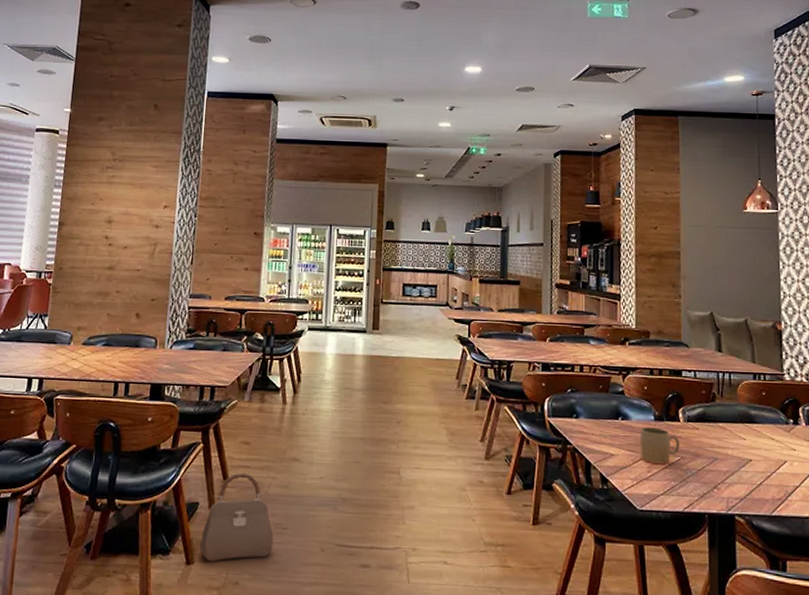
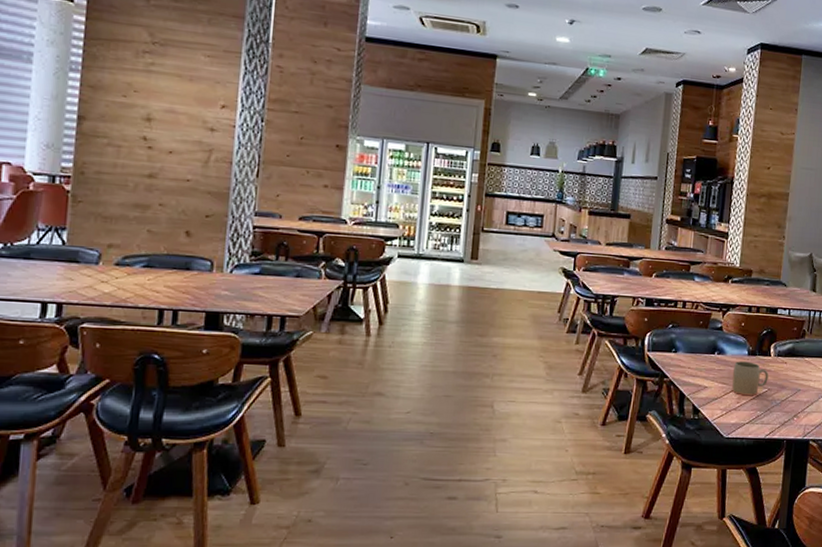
handbag: present [199,472,274,562] -> none [266,407,352,501]

